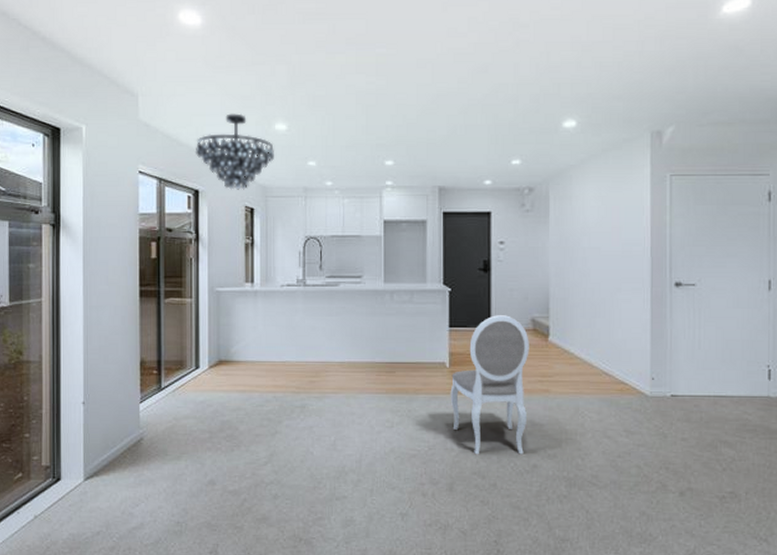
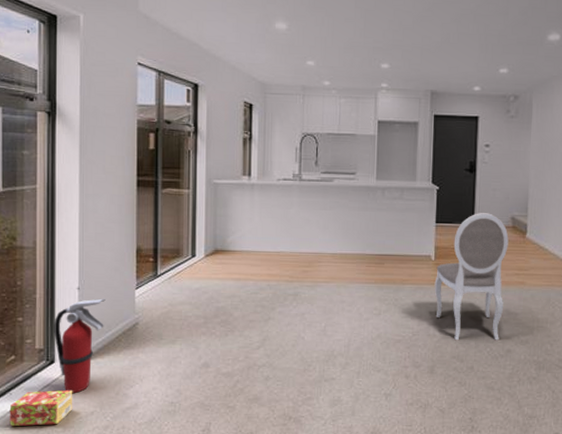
cardboard box: none [17,509,79,547] -> present [9,390,73,427]
fire extinguisher: none [59,413,110,512] -> present [54,298,105,393]
chandelier: present [195,113,274,190] -> none [195,10,274,86]

